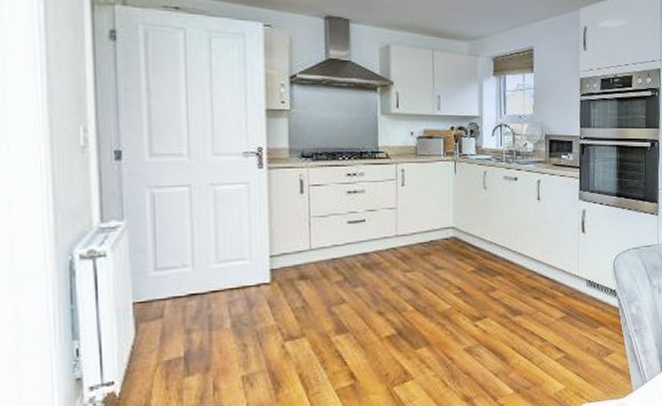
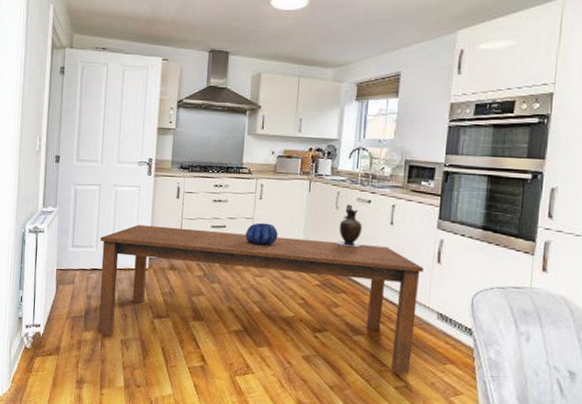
dining table: none [197,222,571,376] -> present [98,224,424,374]
decorative bowl: none [389,211,426,238] -> present [245,222,278,246]
pitcher: none [487,183,512,228] -> present [336,204,362,248]

